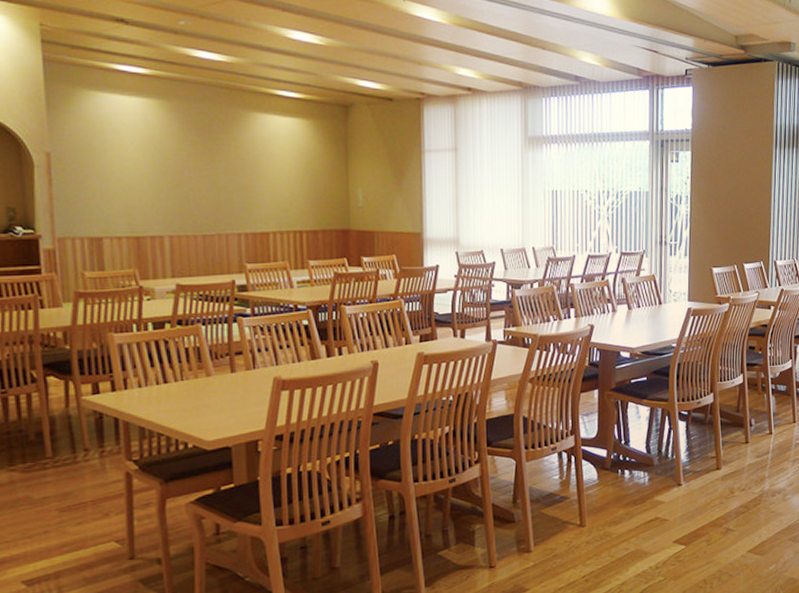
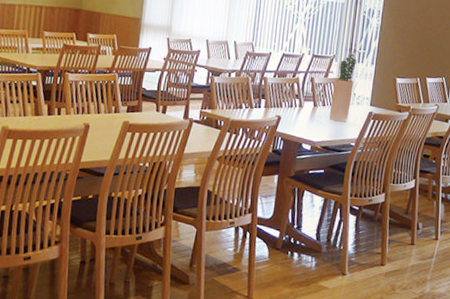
vase: none [645,244,668,323] -> present [329,51,357,122]

